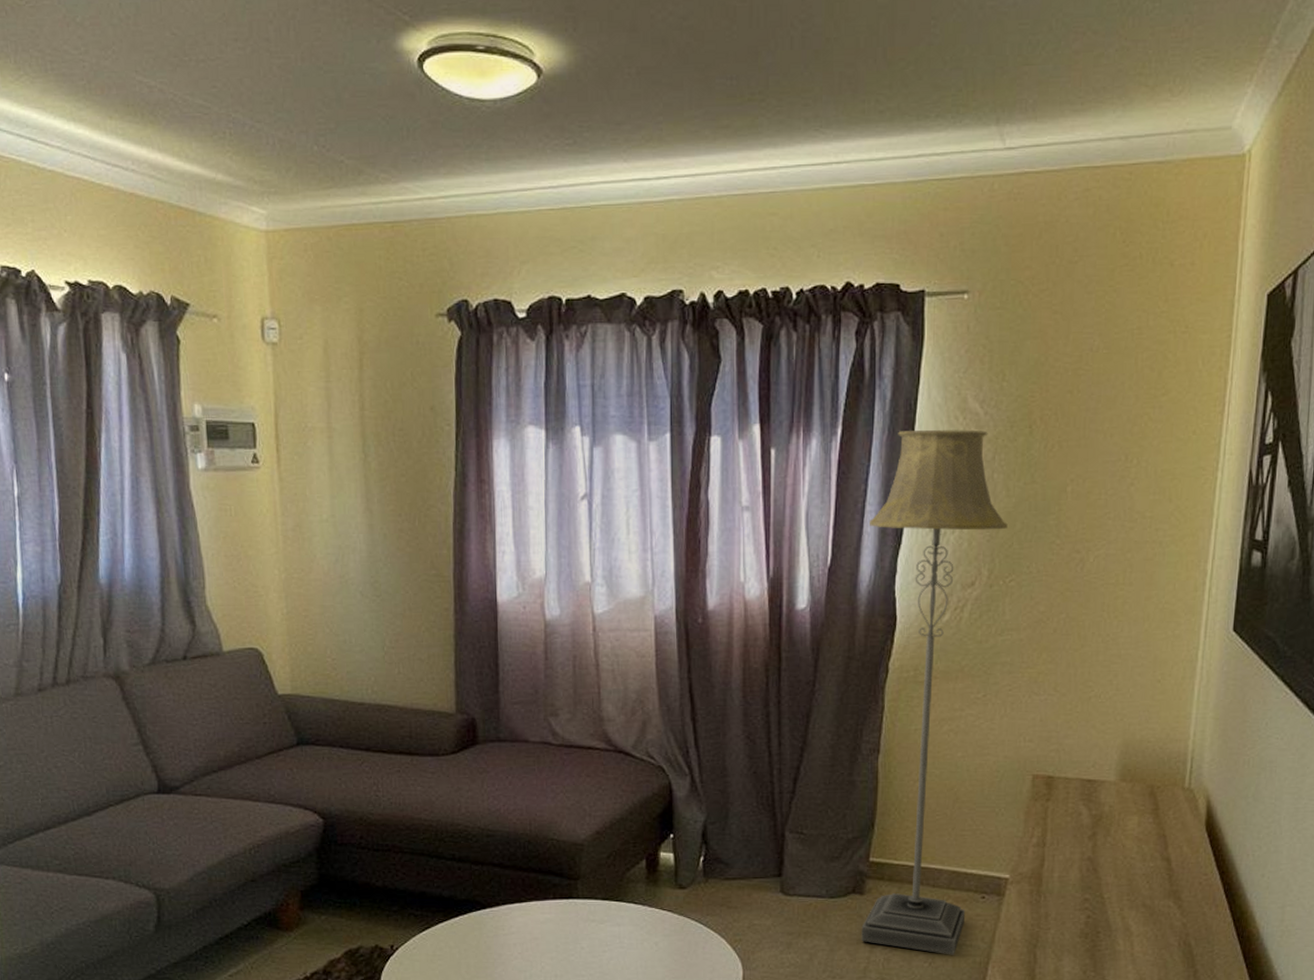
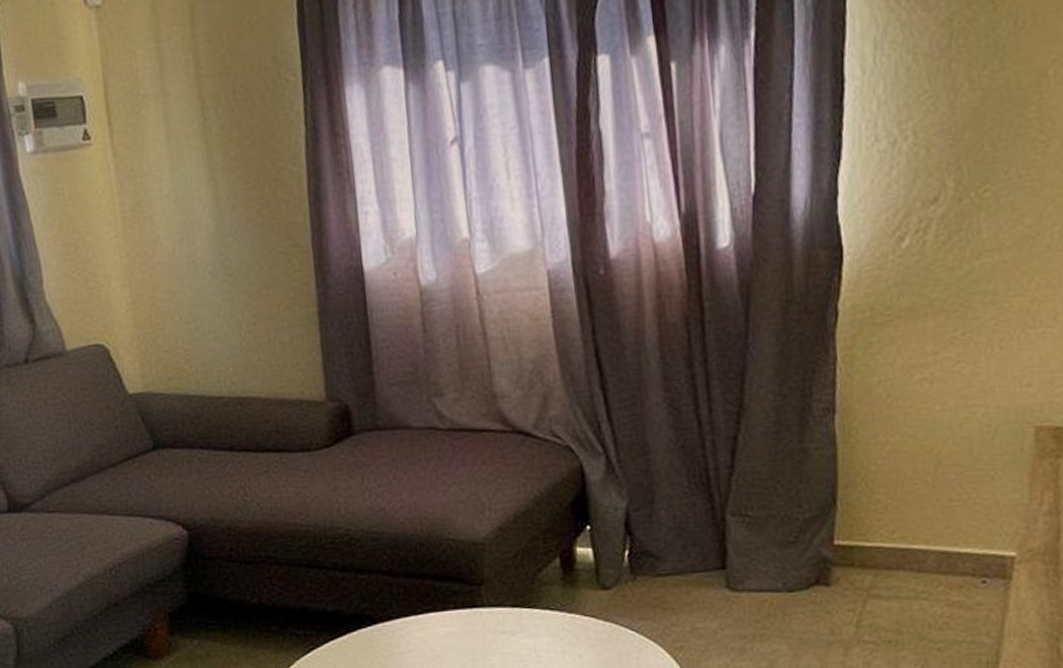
floor lamp: present [861,430,1008,955] -> none [798,13,975,655]

